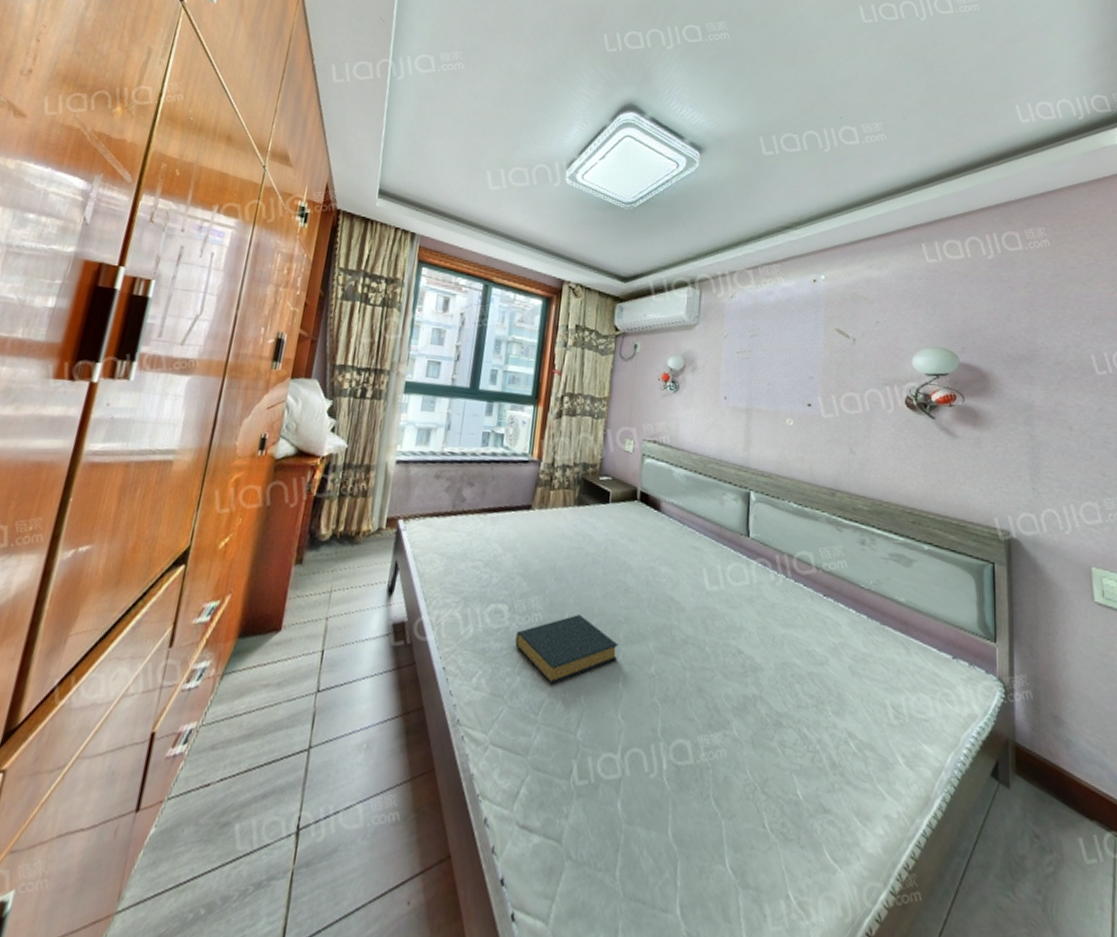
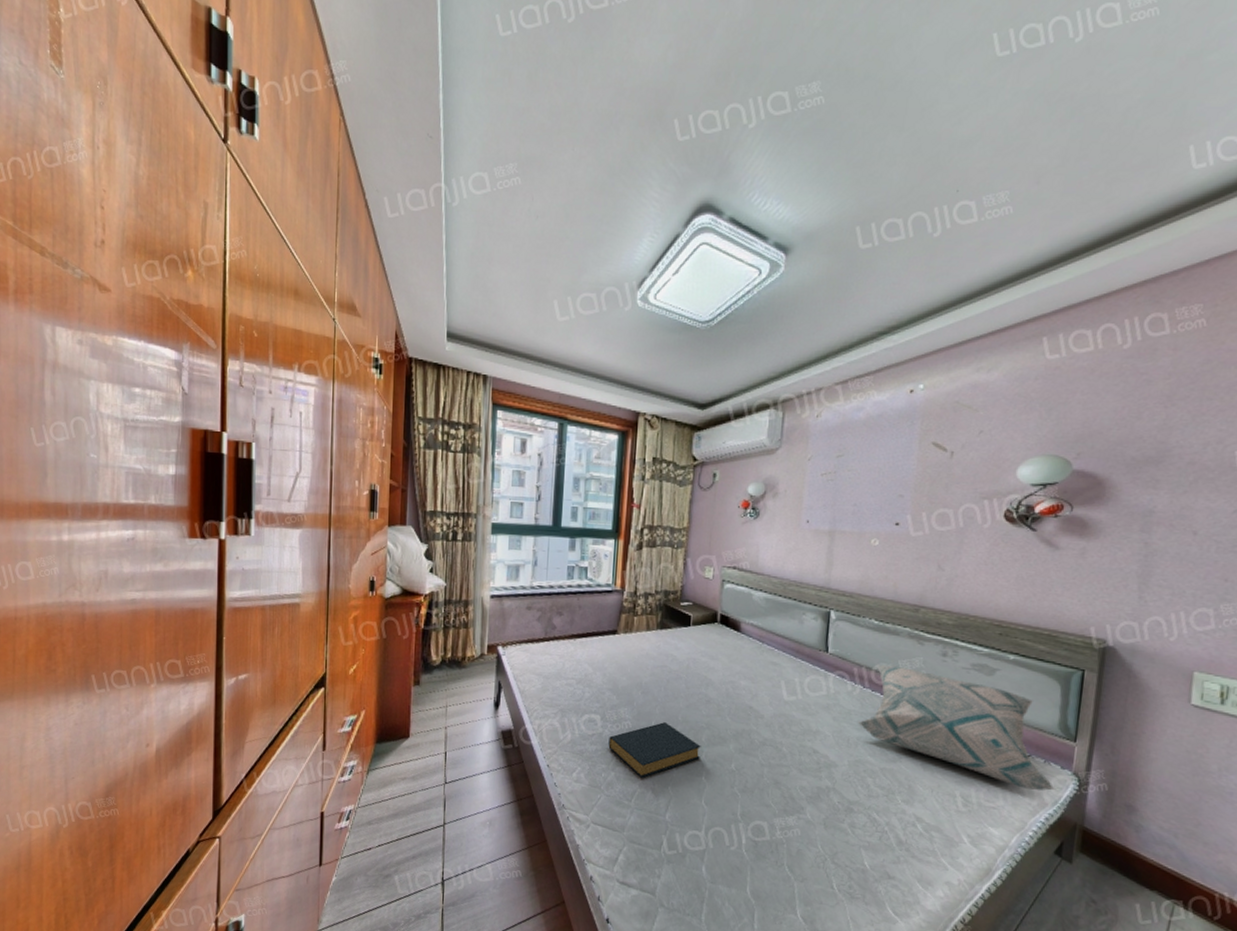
decorative pillow: none [783,551,984,699] -> present [858,664,1056,791]

